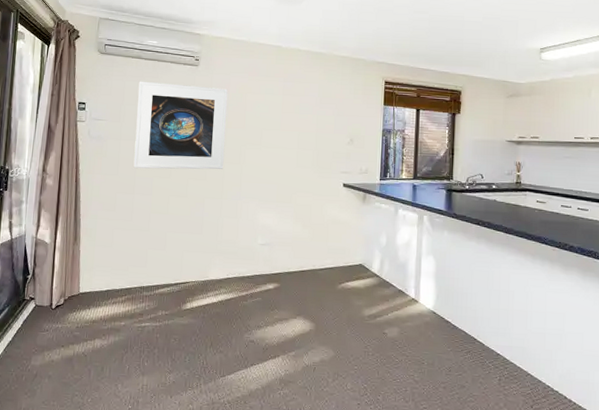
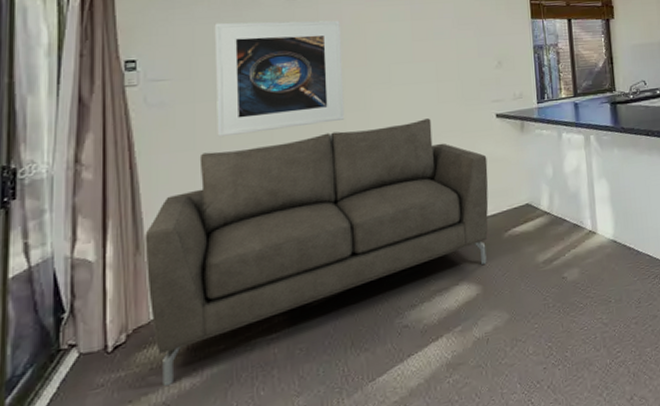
sofa: none [79,177,331,342] -> present [145,118,489,387]

